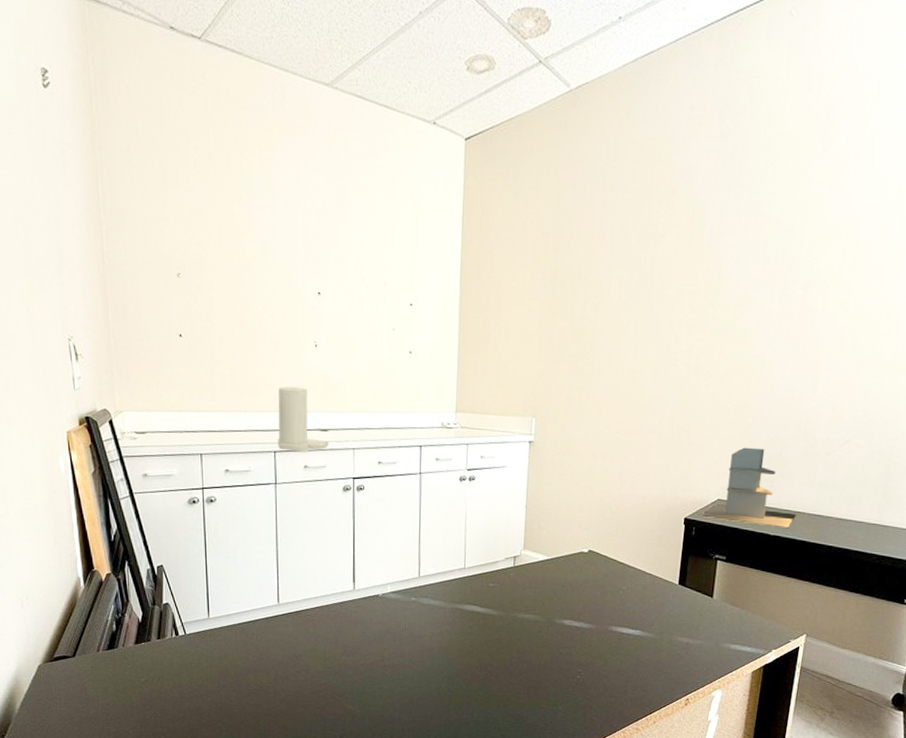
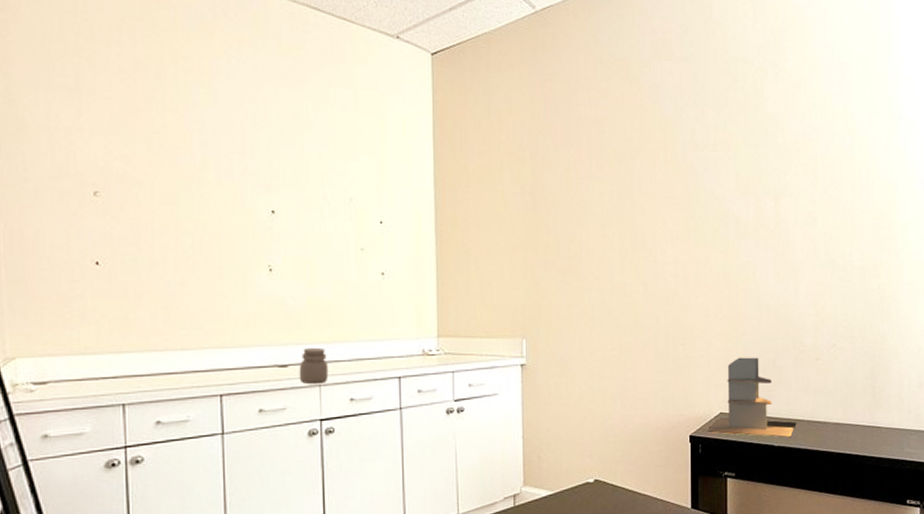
paper towel: present [278,386,329,453] -> none [225,318,289,394]
jar: none [337,415,361,448] -> present [299,347,329,385]

